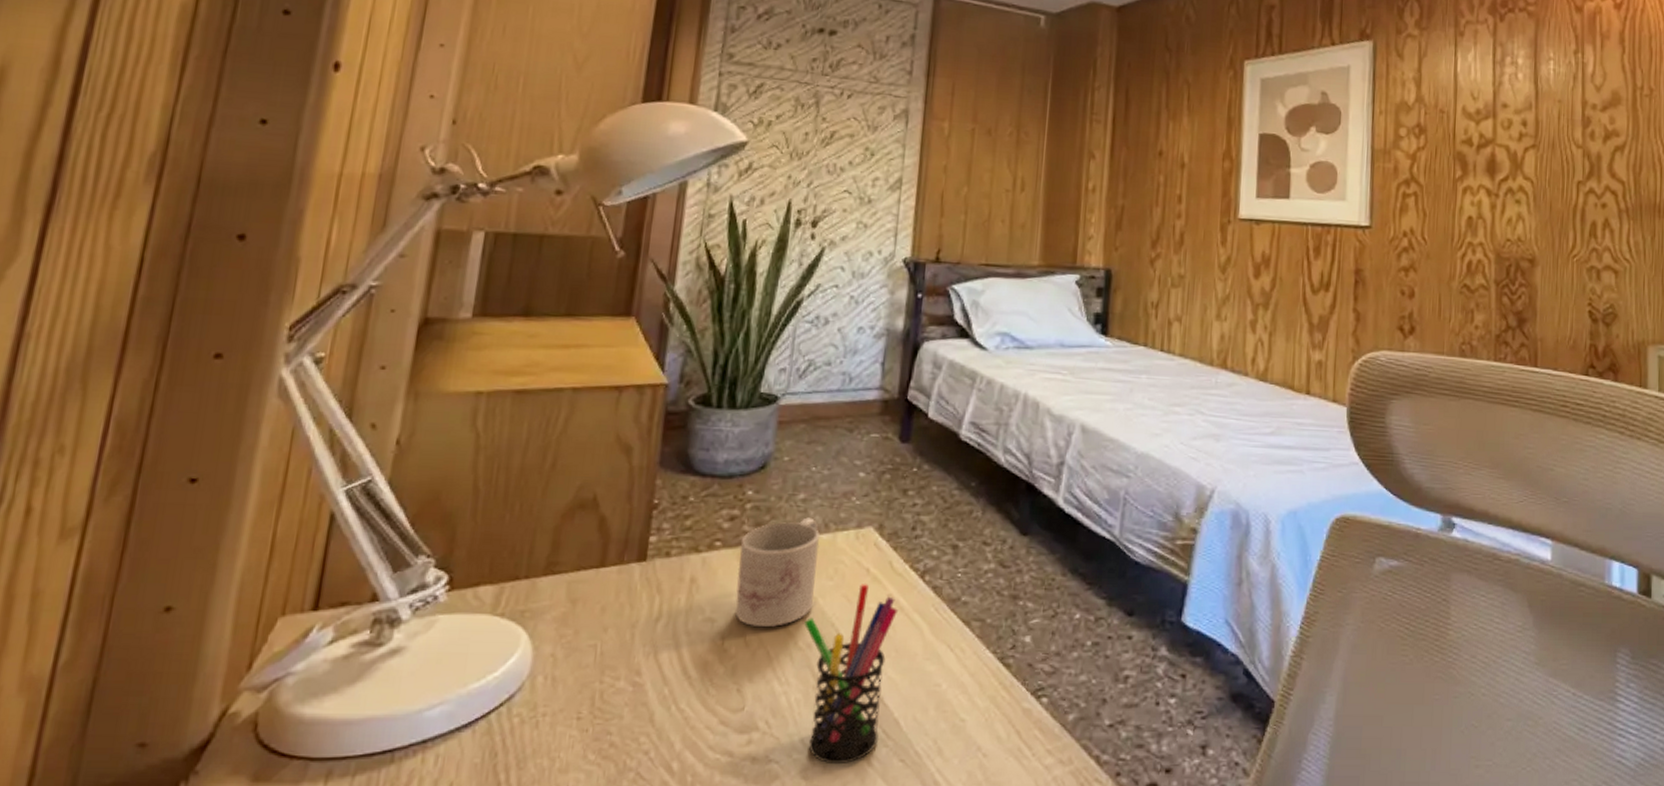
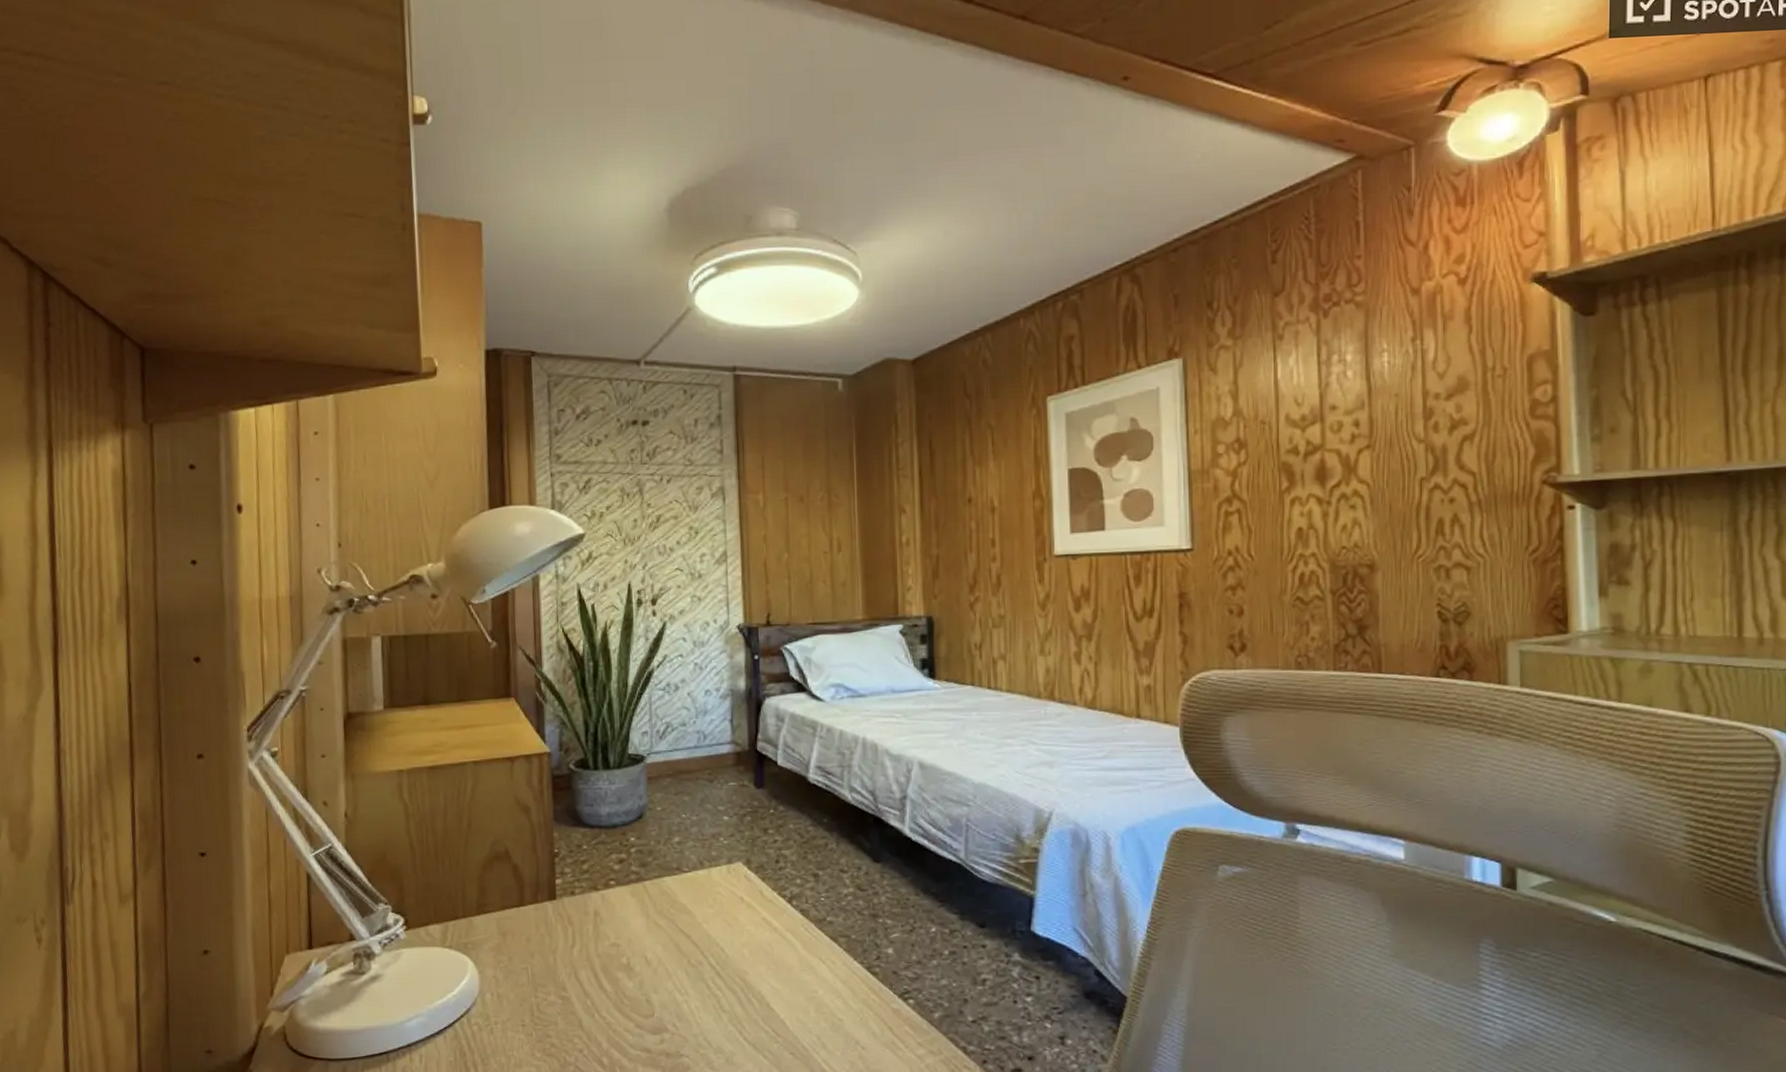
mug: present [734,517,820,628] -> none [631,857,700,950]
pen holder: present [804,584,899,765] -> none [694,910,773,1058]

